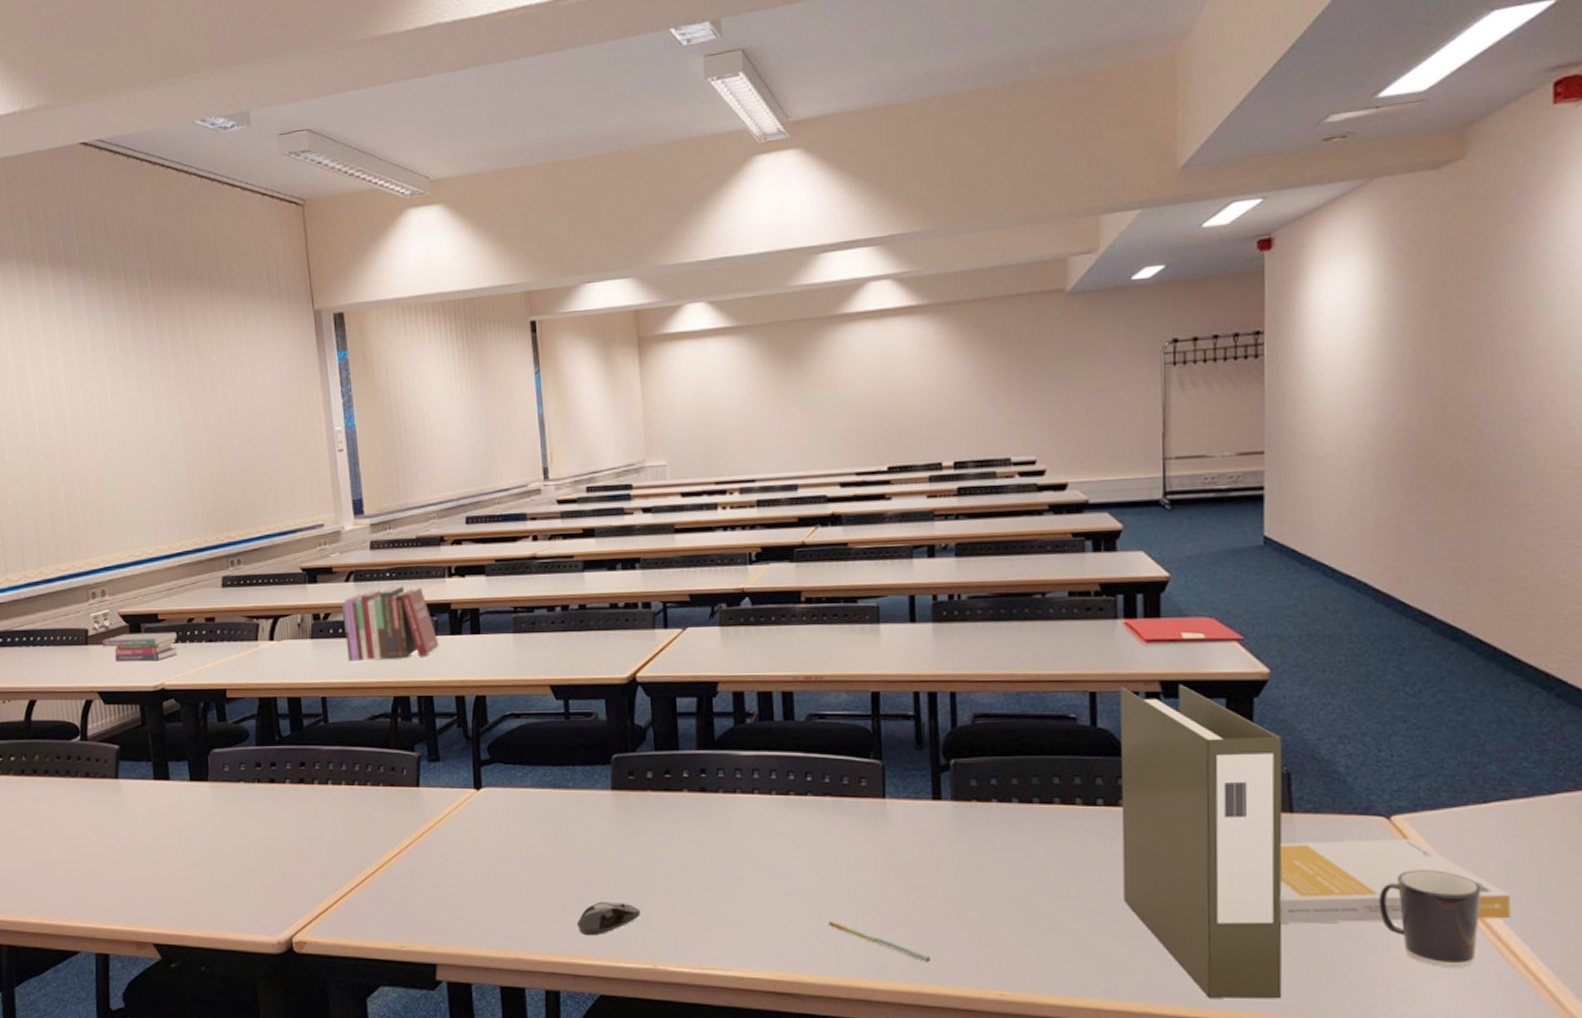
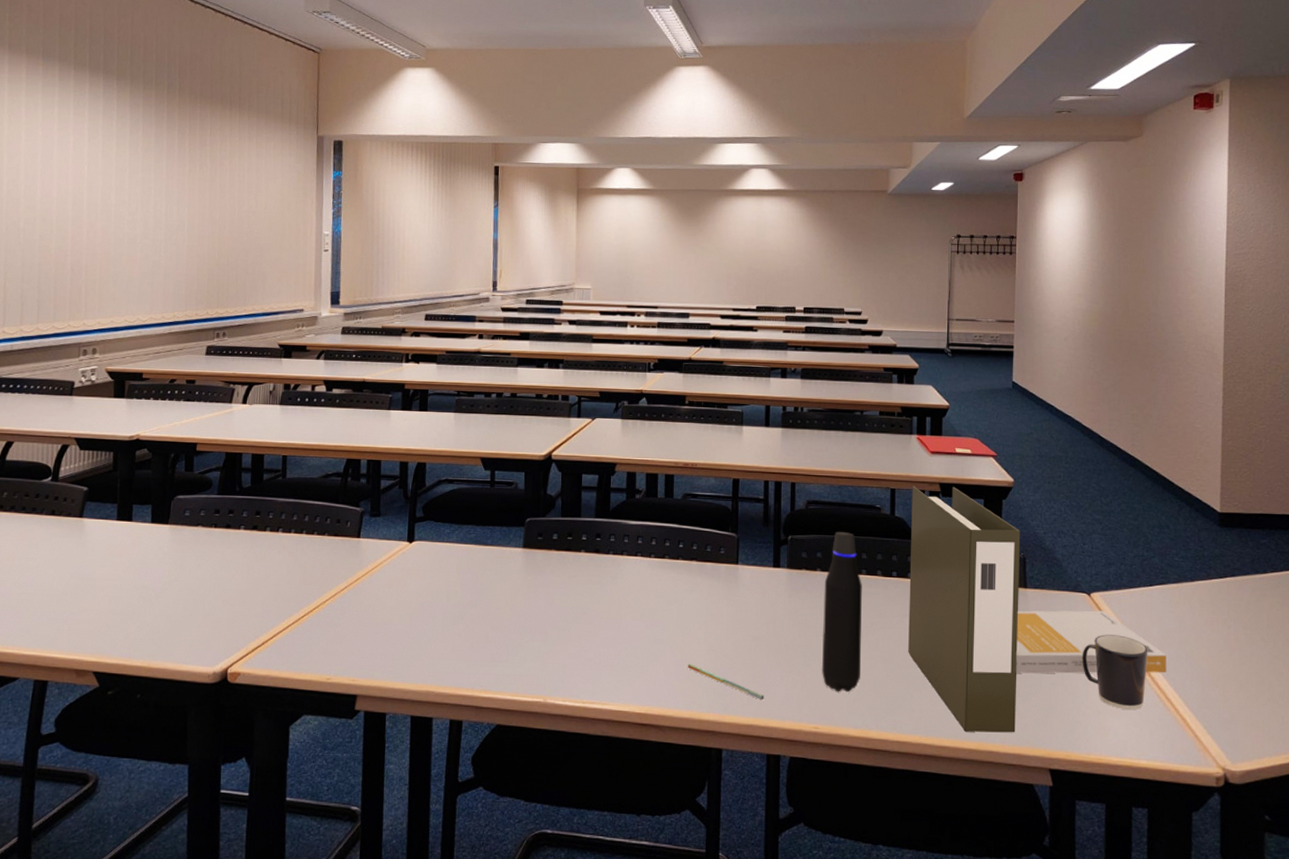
books: present [102,631,178,663] -> none [86,388,158,415]
books: present [342,586,439,662] -> none [310,366,391,427]
computer mouse: present [576,901,640,936] -> none [482,643,537,673]
water bottle: none [1003,751,1059,952] -> present [821,532,862,692]

